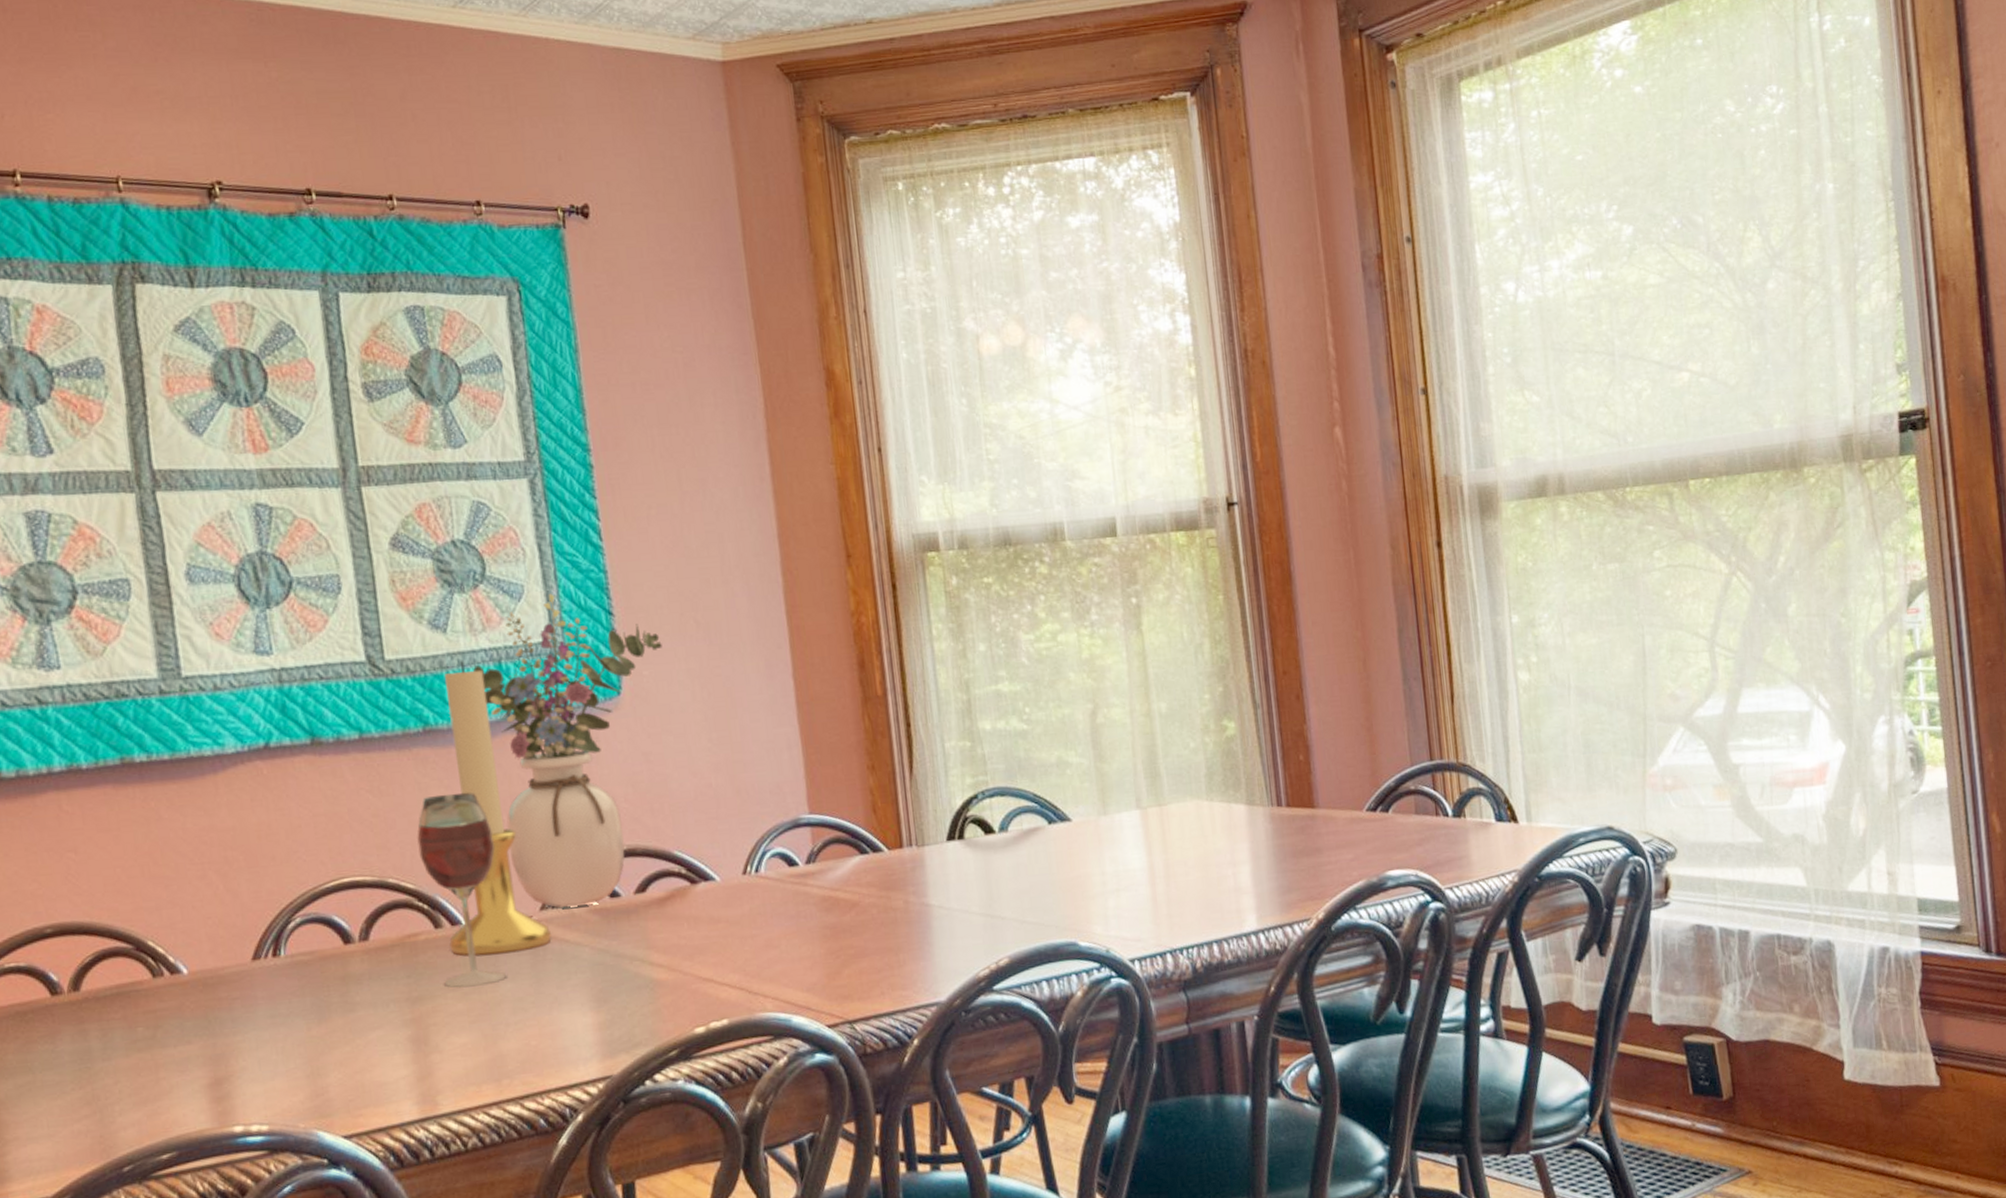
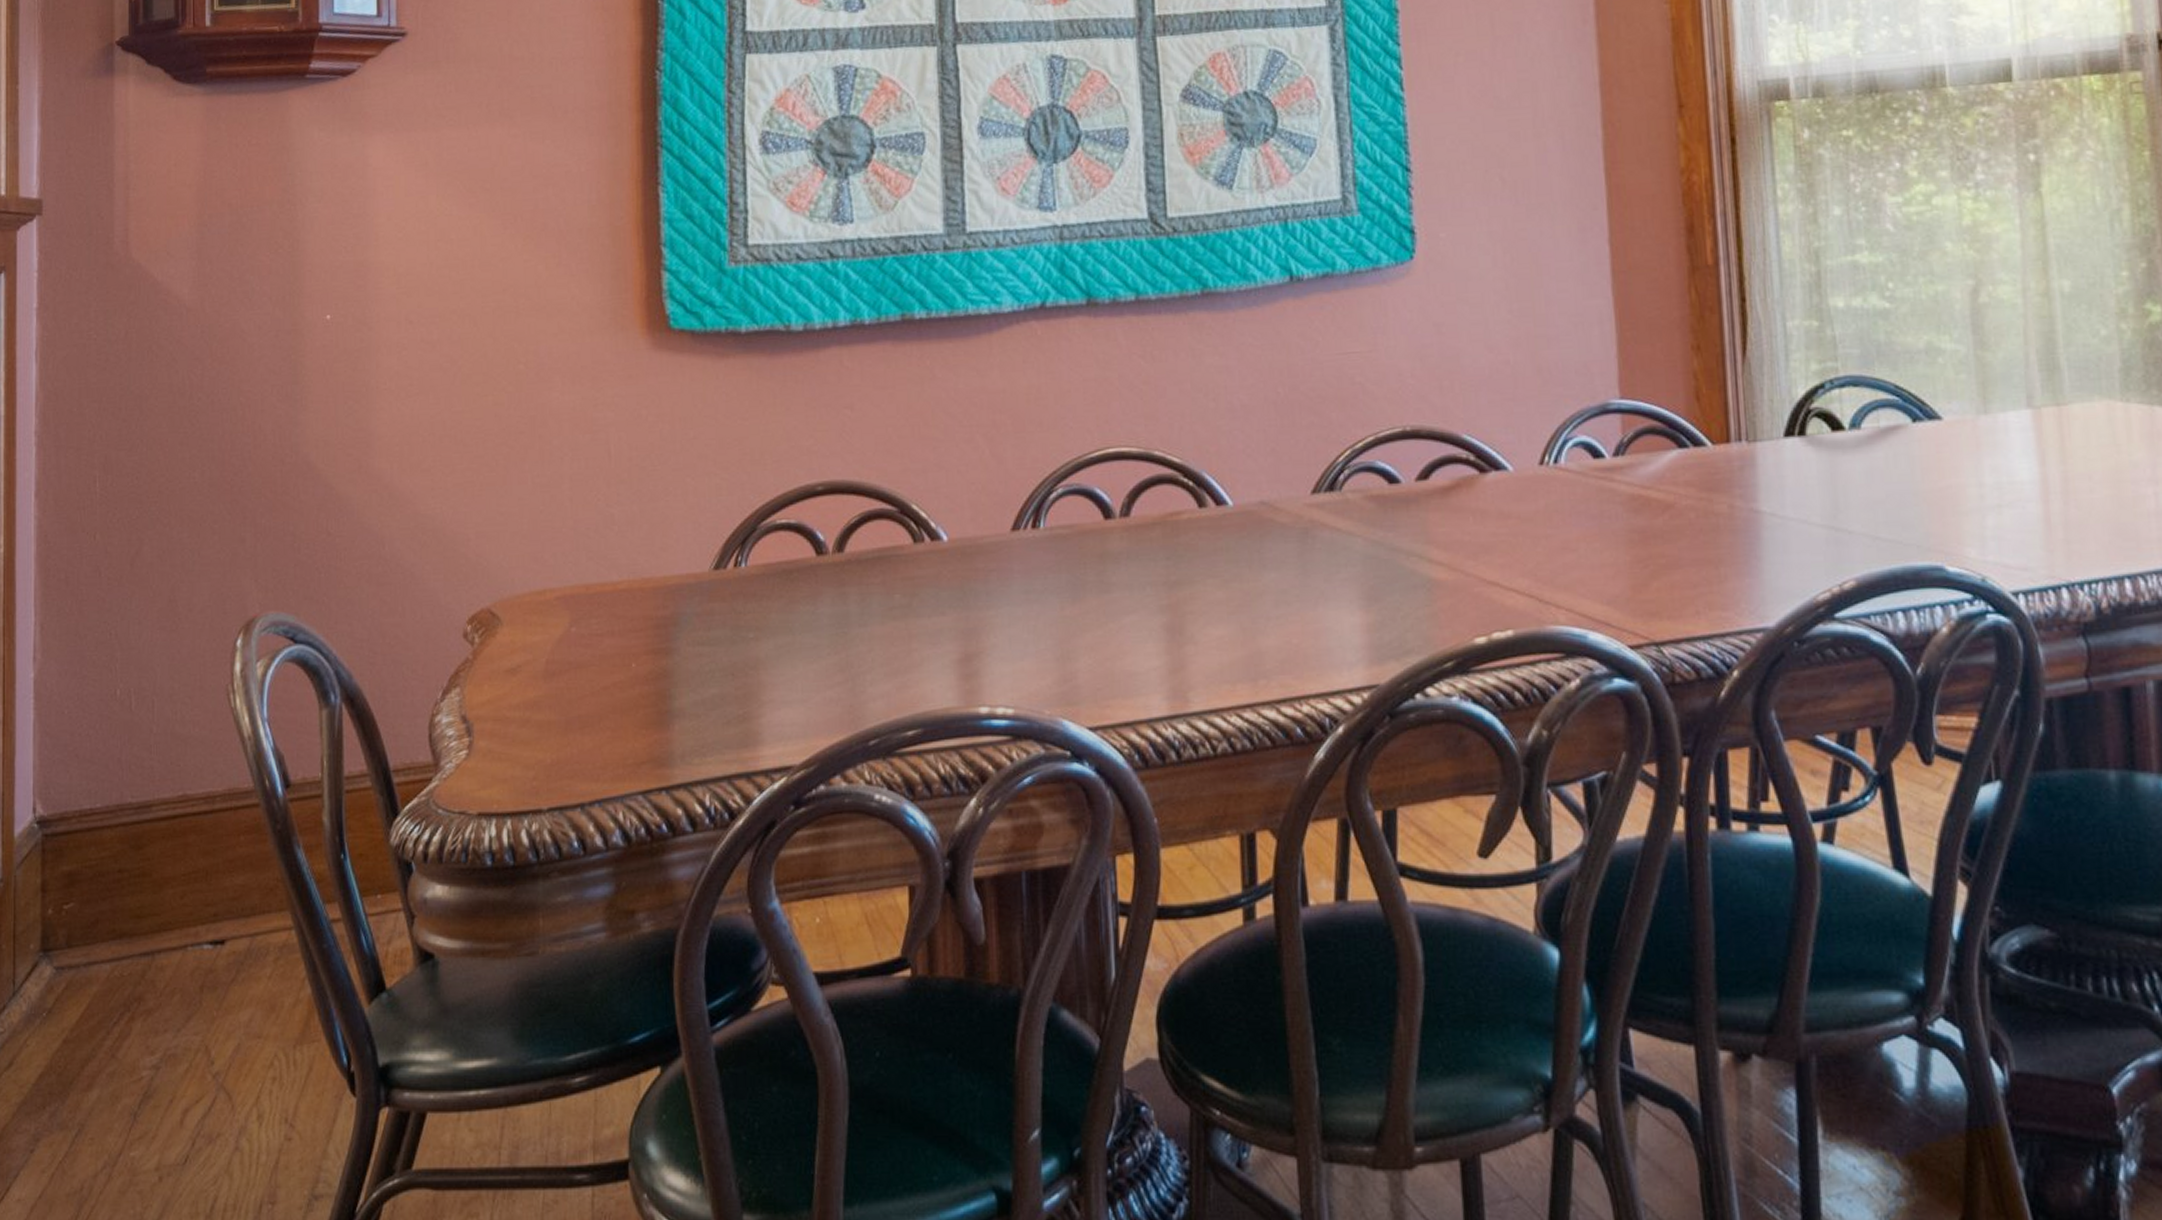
wineglass: present [417,792,506,989] -> none [1187,361,1270,575]
candle holder: present [445,660,551,957] -> none [1213,218,1322,541]
bouquet: present [473,593,662,908] -> none [1258,147,1463,493]

